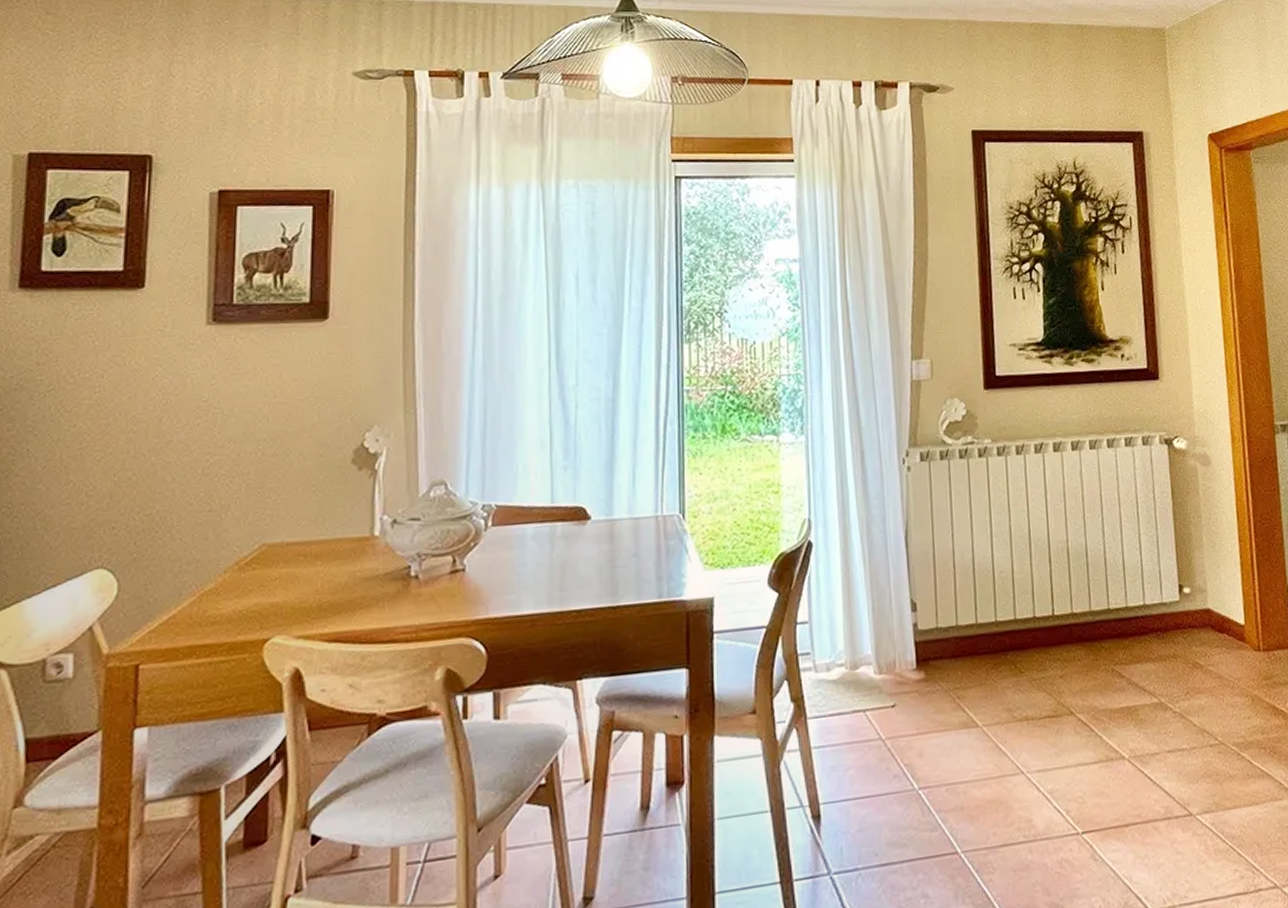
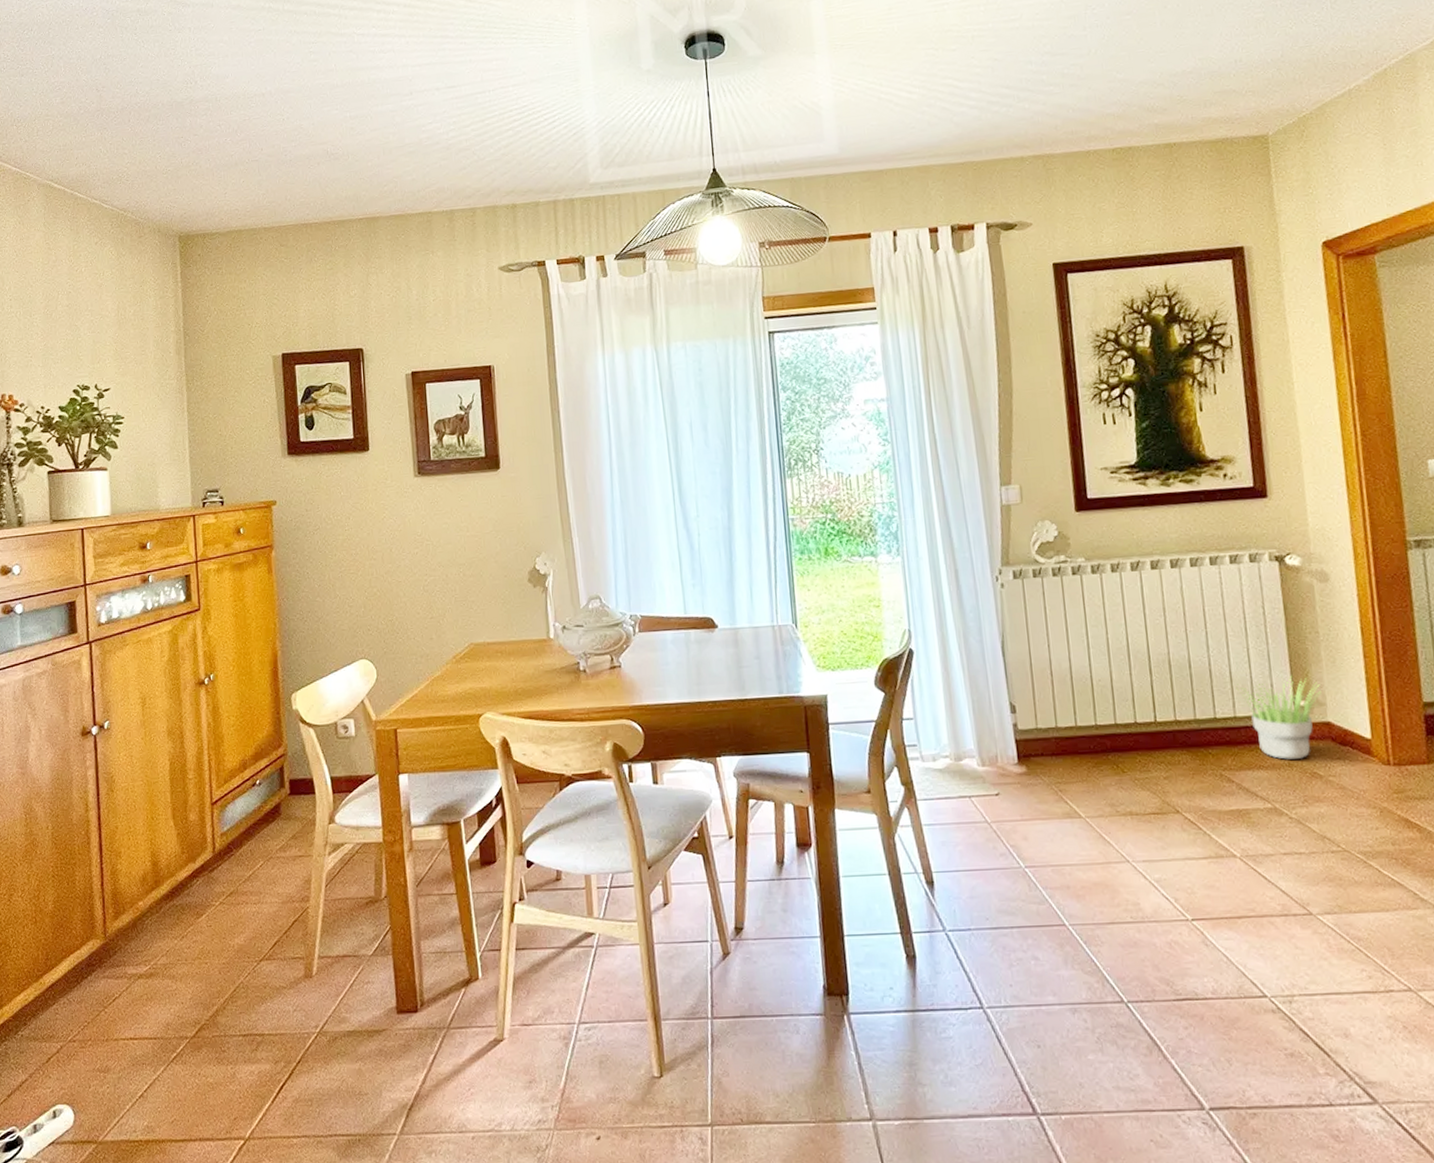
potted plant: none [1128,562,1203,650] -> present [1236,676,1321,760]

